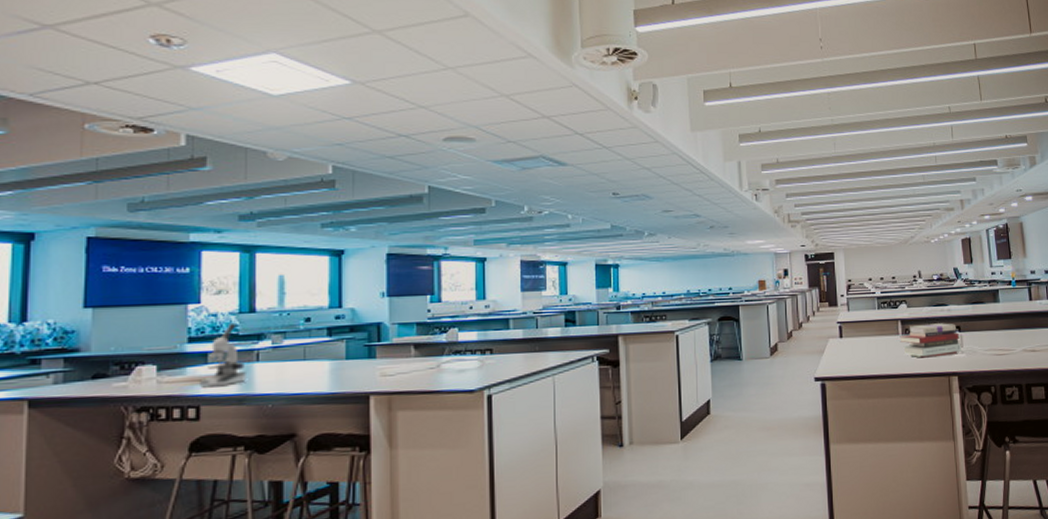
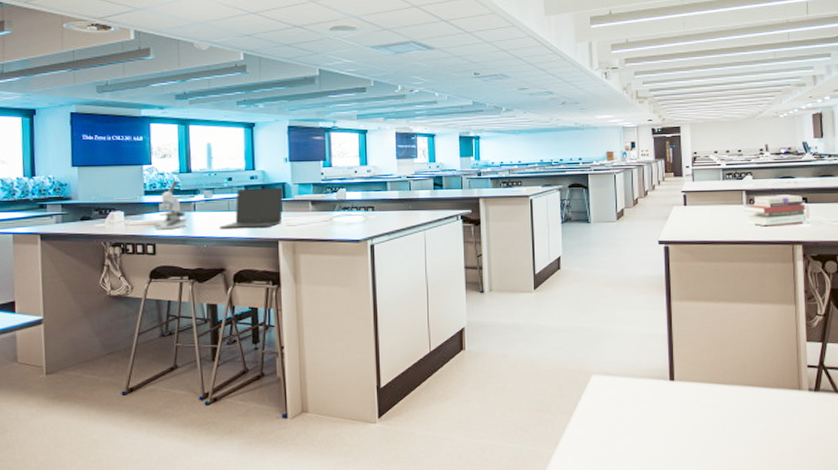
laptop: none [291,328,378,384] -> present [220,187,283,230]

